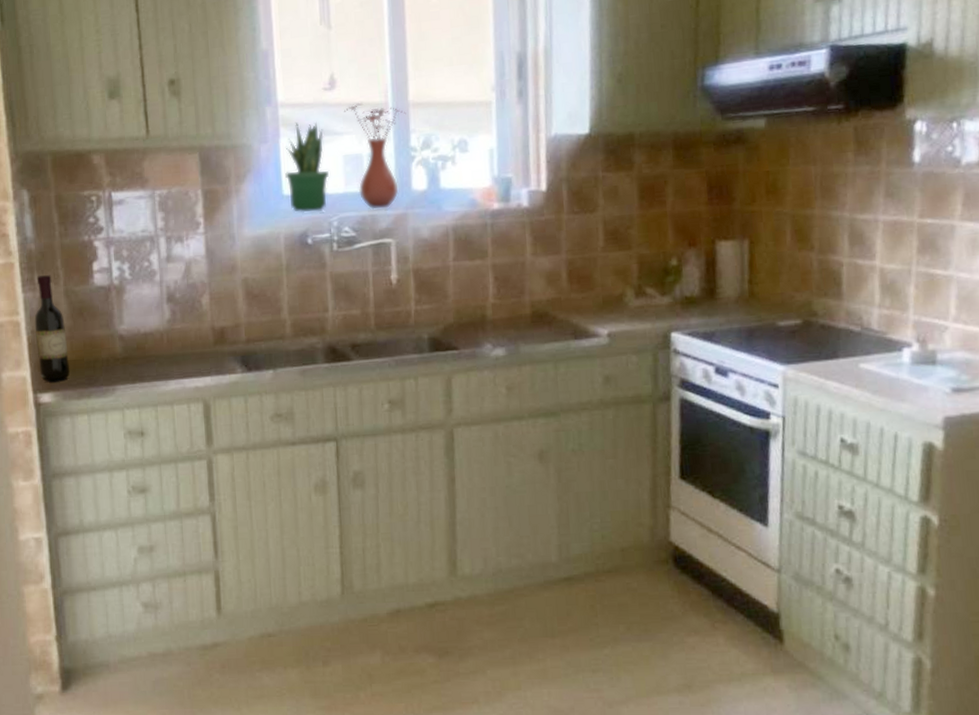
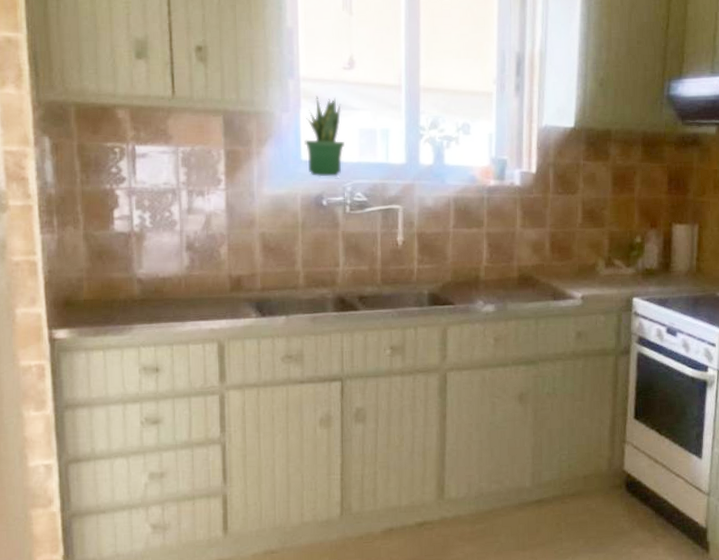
wine bottle: present [34,275,71,382] -> none [52,219,87,319]
vase: present [343,103,406,210] -> none [360,84,417,179]

